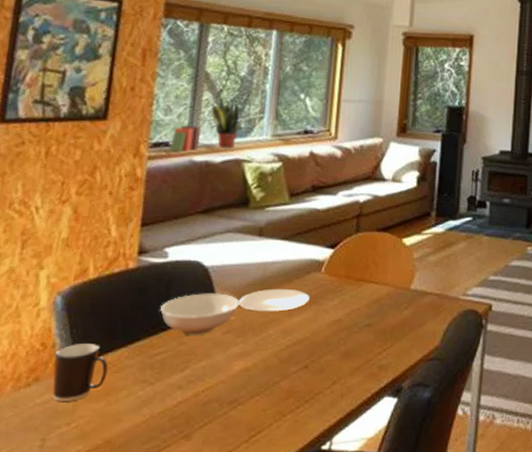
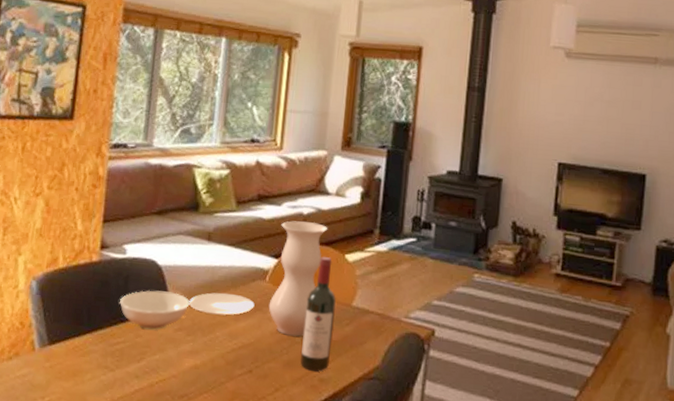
mug: present [52,342,108,401] -> none [29,325,76,378]
books: present [169,124,201,153] -> none [127,128,155,155]
potted plant: present [211,94,252,150] -> none [164,99,202,154]
vase: none [324,209,385,325] -> present [268,220,328,337]
wine bottle: none [358,243,394,359] -> present [300,257,336,371]

